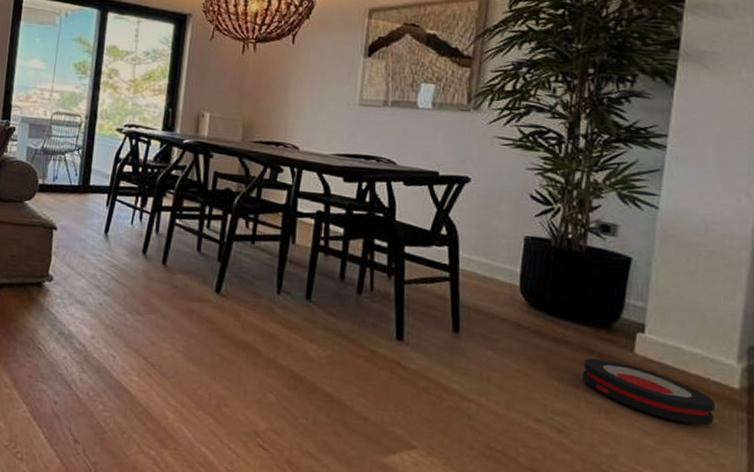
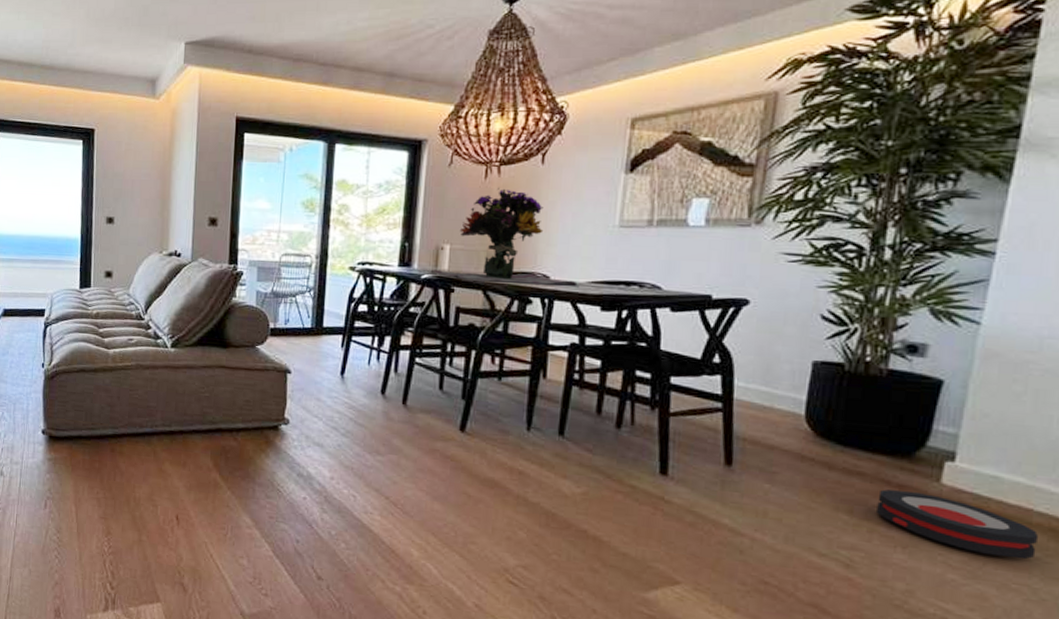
flower arrangement: none [189,62,325,159] -> present [427,187,579,288]

